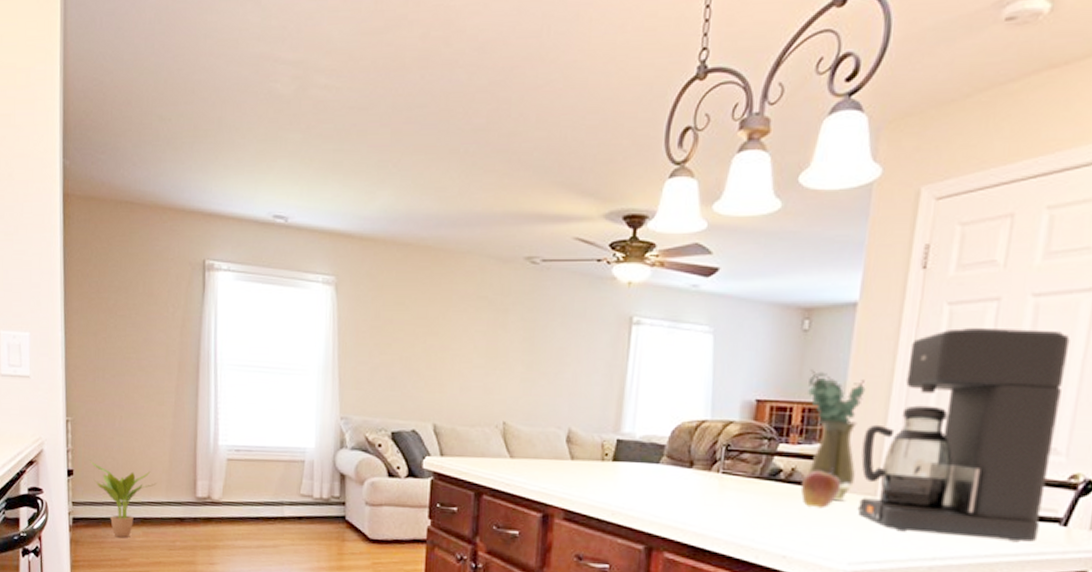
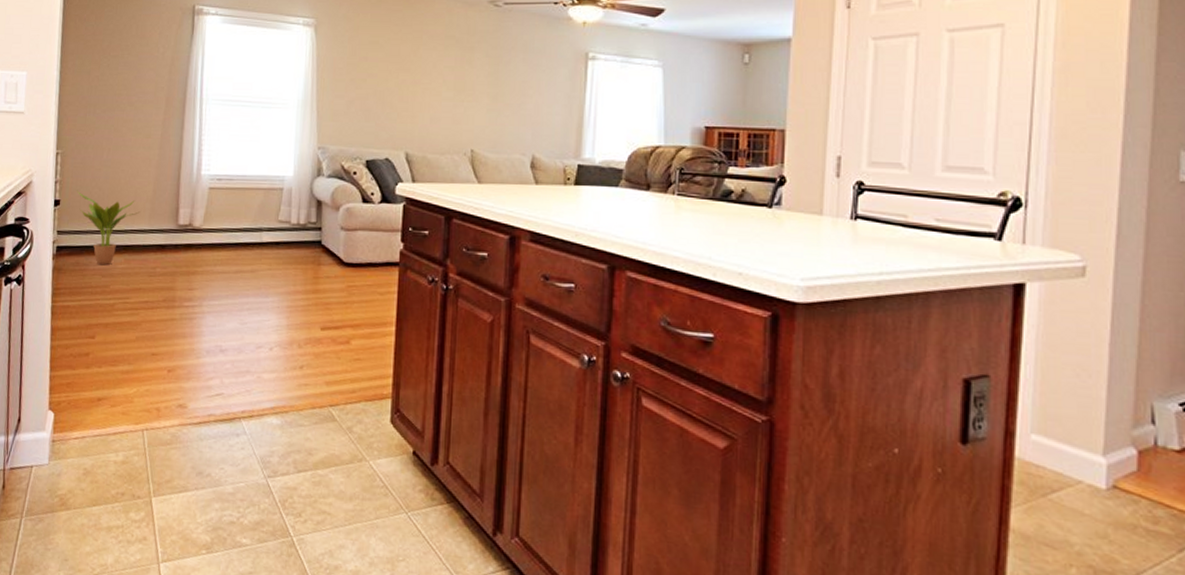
fruit: present [800,467,841,509] -> none [751,188,789,227]
vase: present [808,370,866,501] -> none [752,99,805,220]
coffee maker: present [857,328,1070,543] -> none [805,60,985,257]

